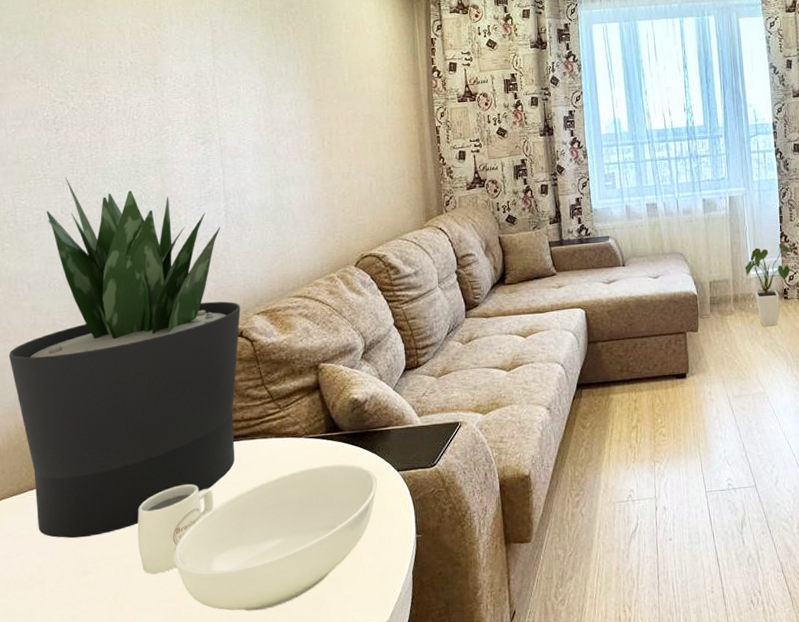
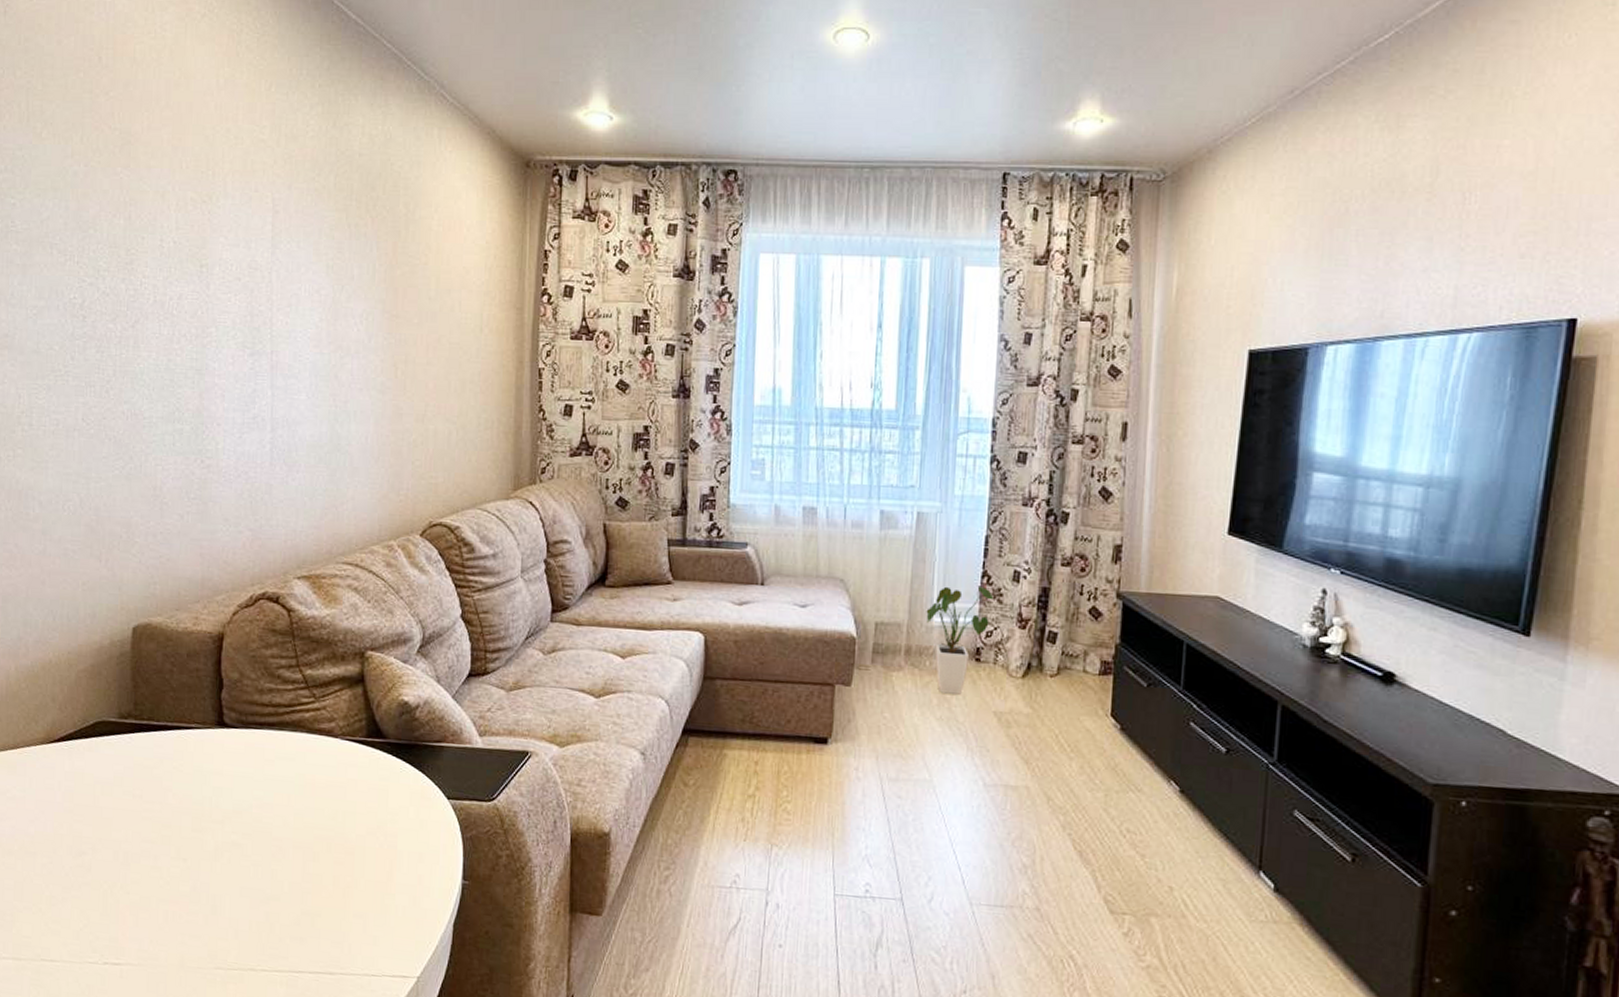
planter: present [8,176,241,539] -> none [13,376,279,812]
mug: present [137,484,214,574] -> none [140,770,229,869]
bowl: present [172,464,377,611] -> none [178,776,422,935]

